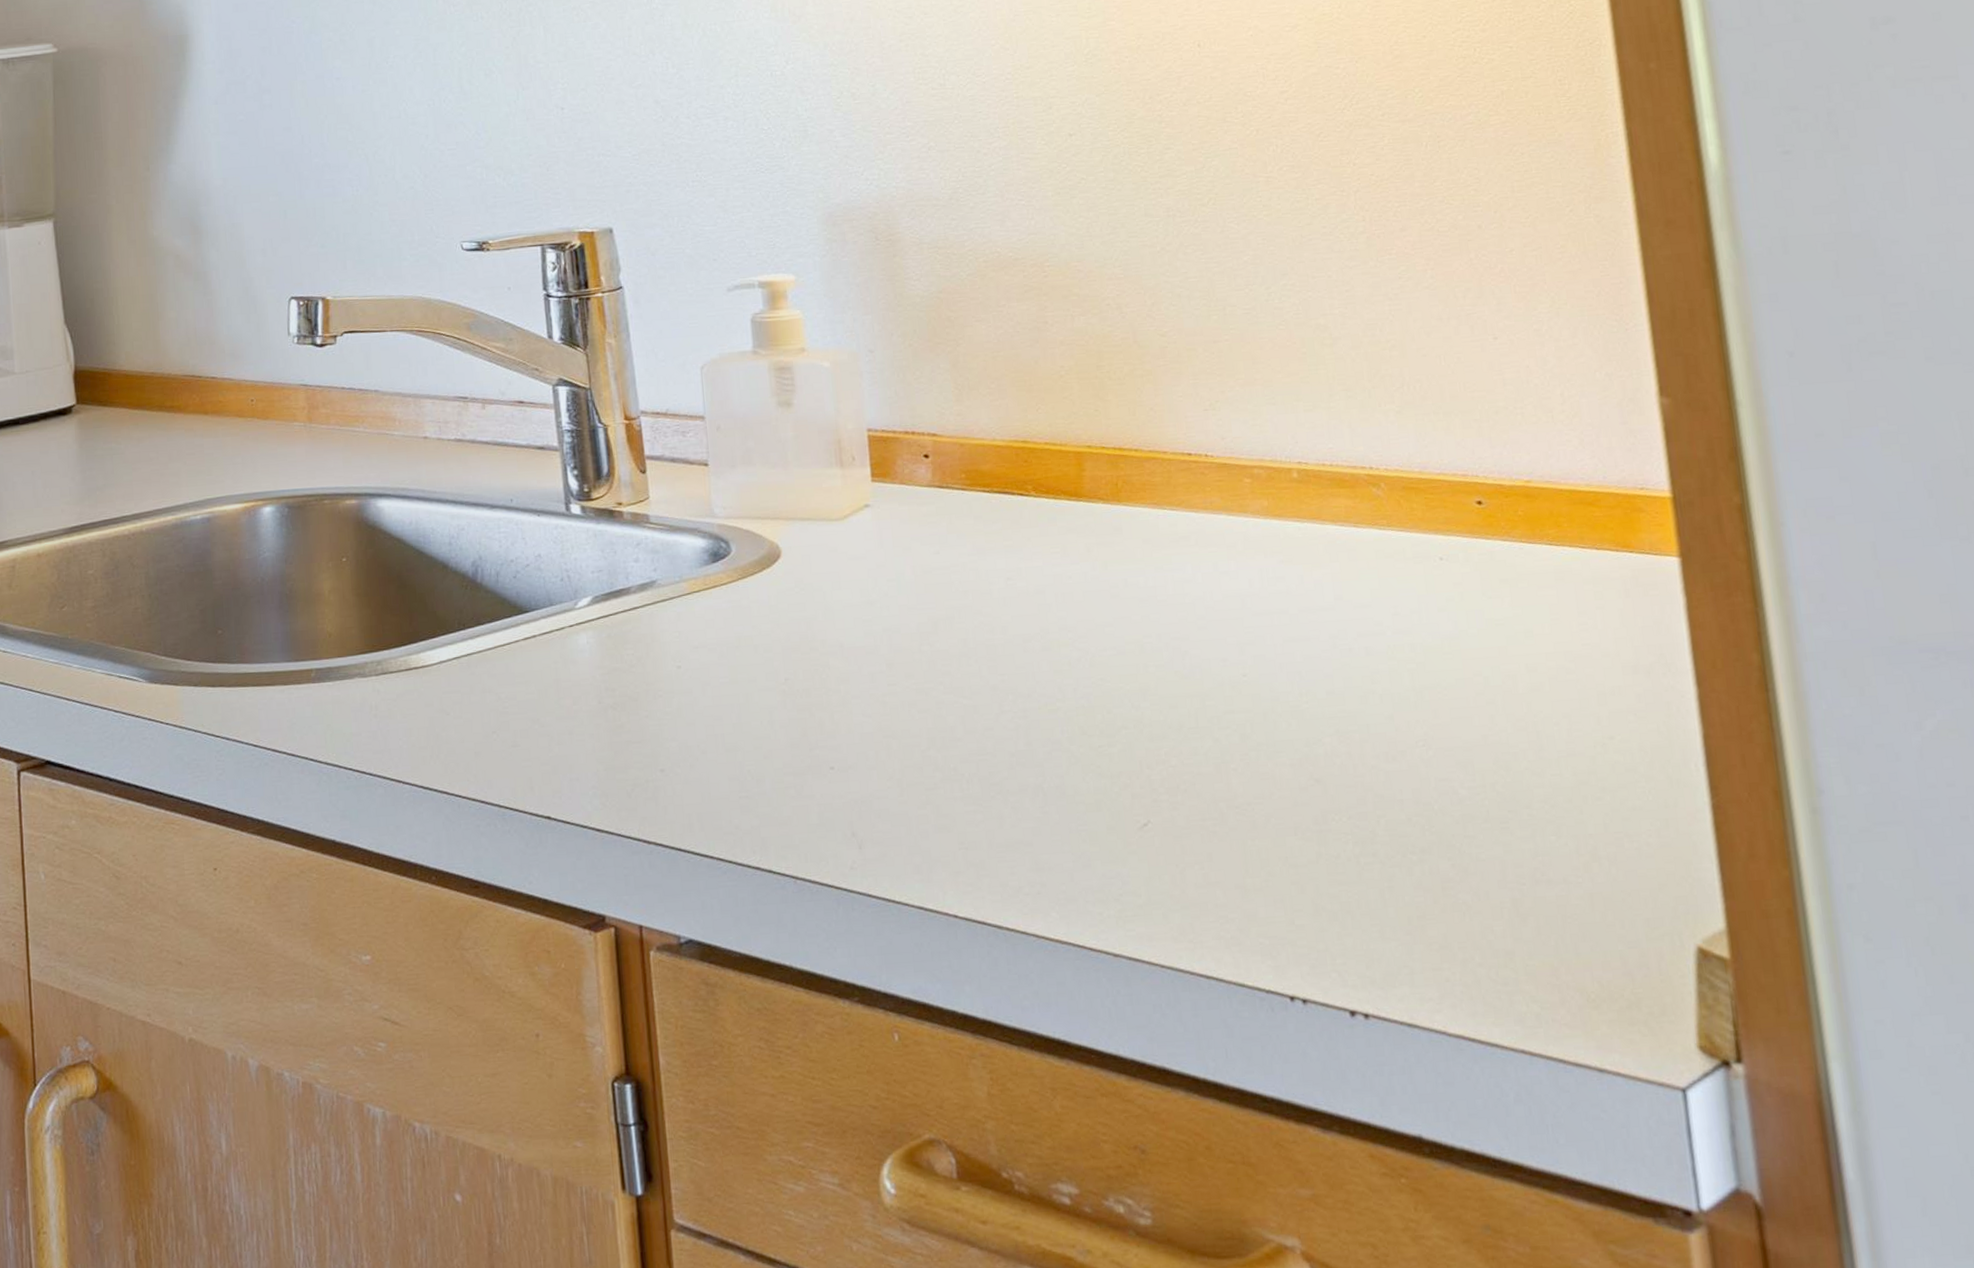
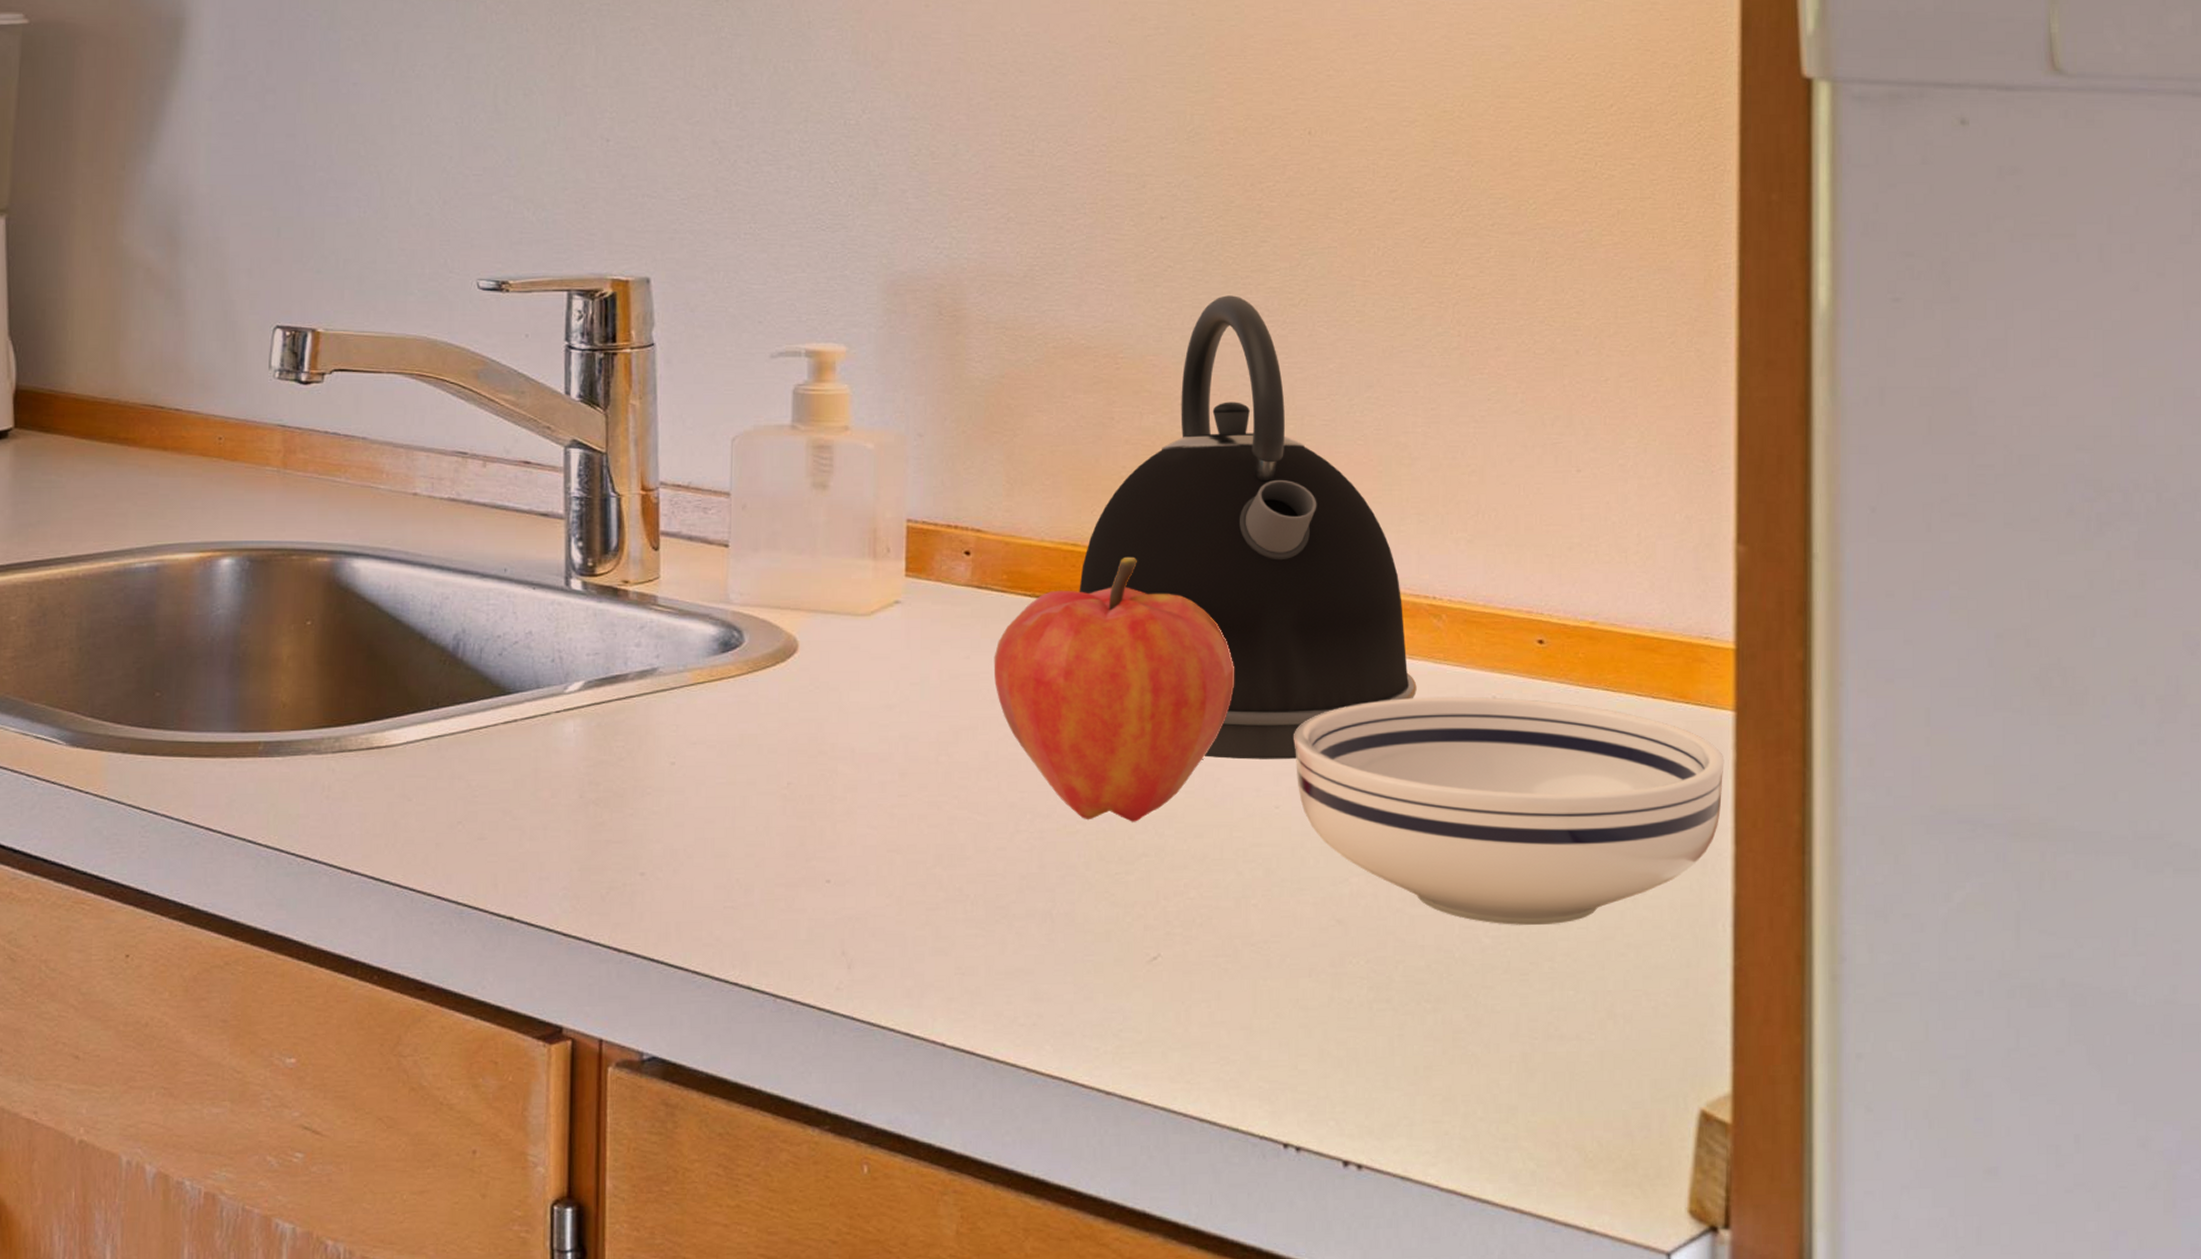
fruit: none [961,450,1190,698] -> present [993,558,1234,822]
kettle: none [1033,200,1365,632] -> present [1079,295,1417,760]
bowl: none [1252,558,1679,776] -> present [1294,696,1725,925]

